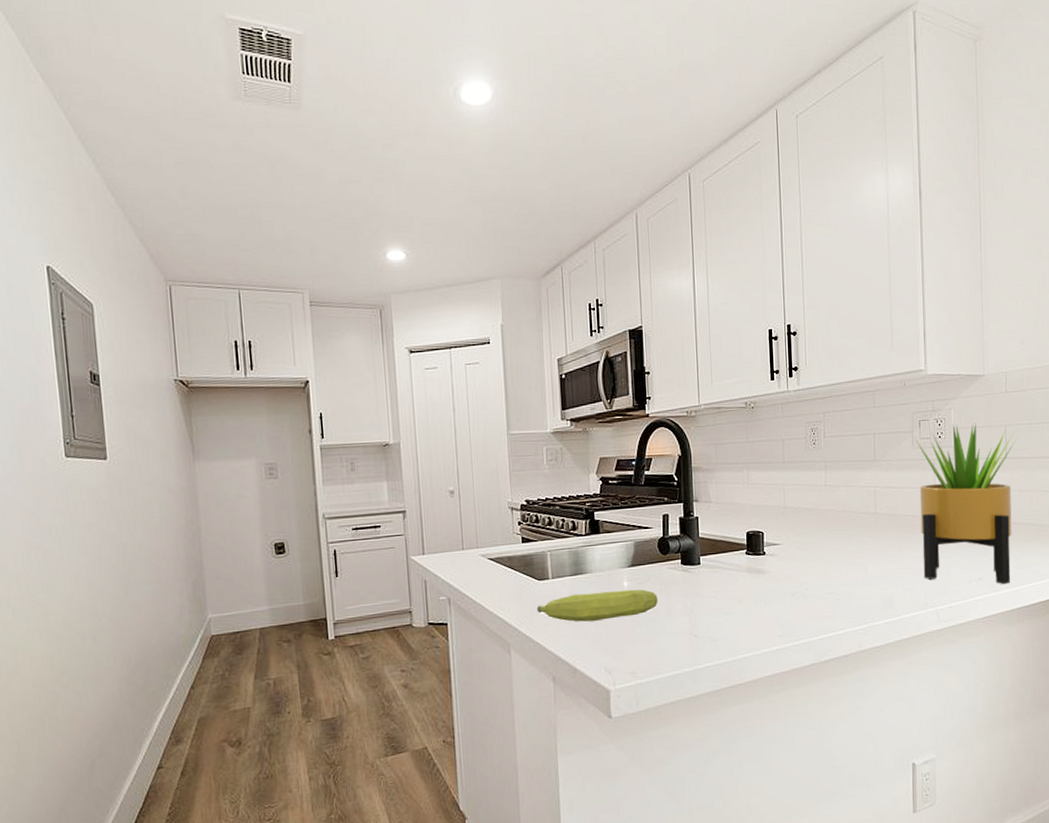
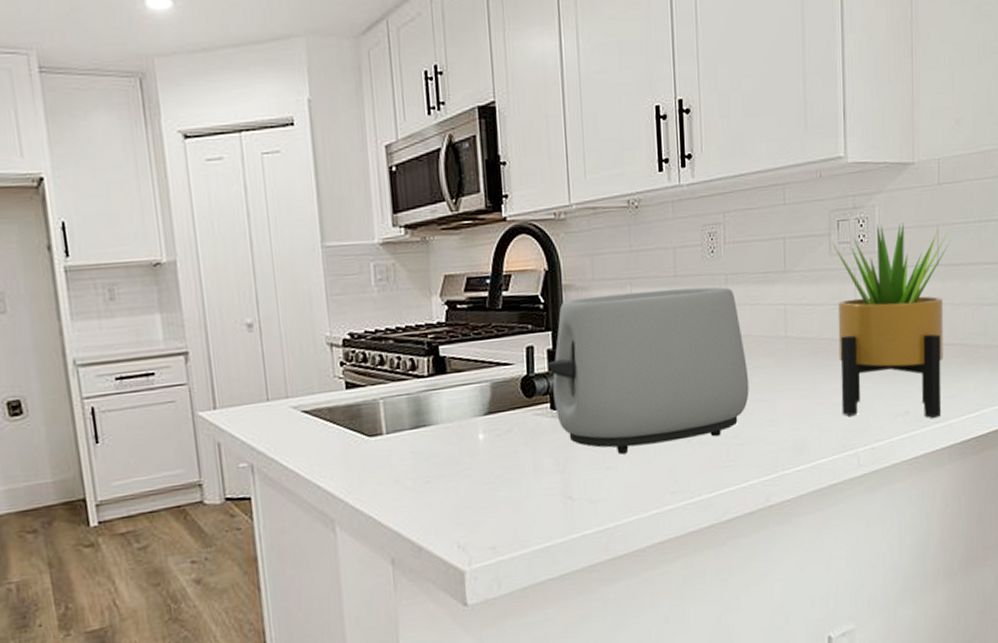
fruit: present [536,589,658,622] -> none [368,442,522,488]
toaster: none [679,471,845,603] -> present [547,286,749,455]

